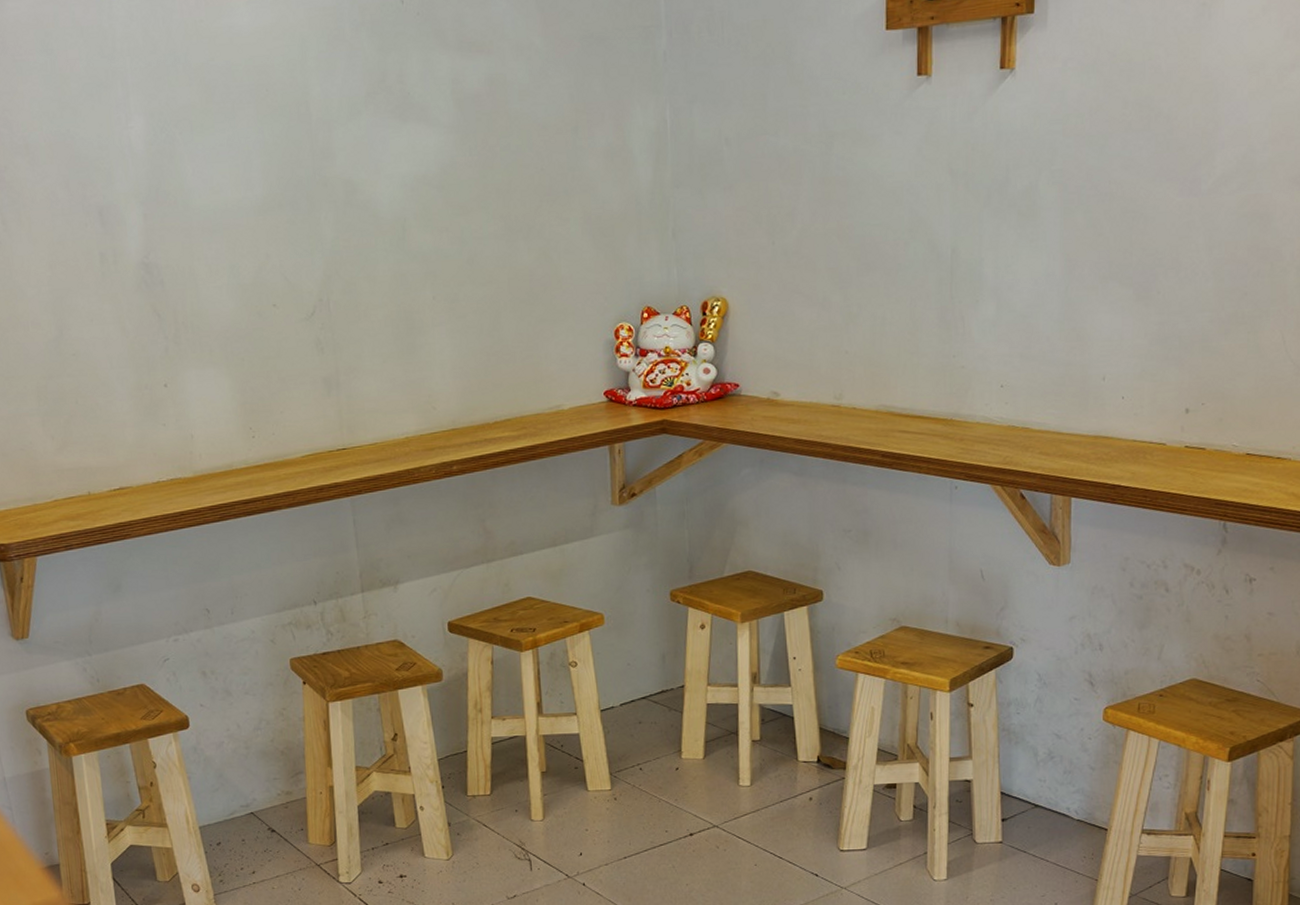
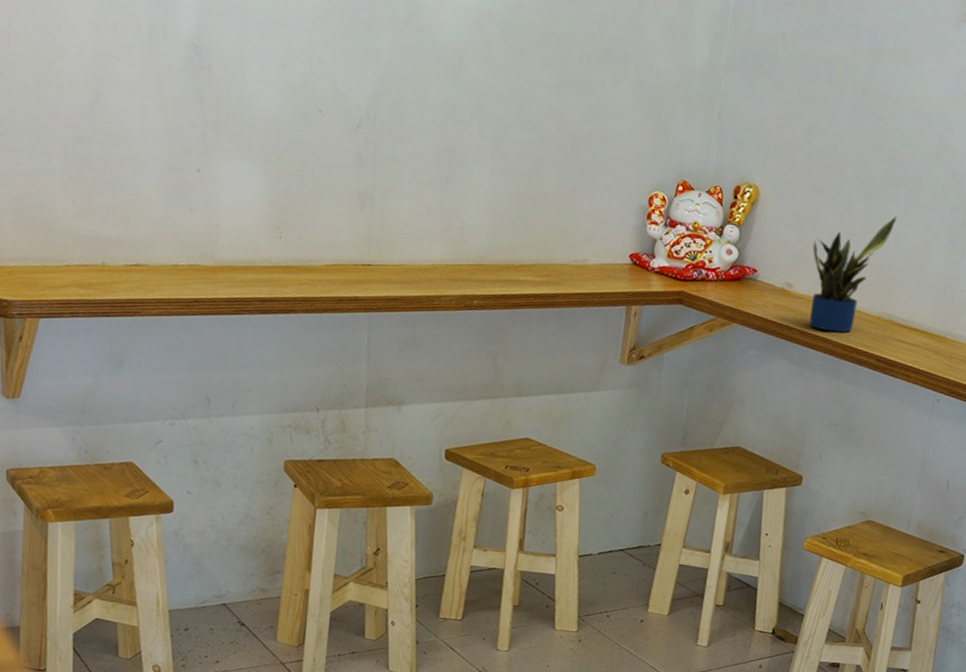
potted plant: none [794,303,879,435] -> present [809,216,897,333]

